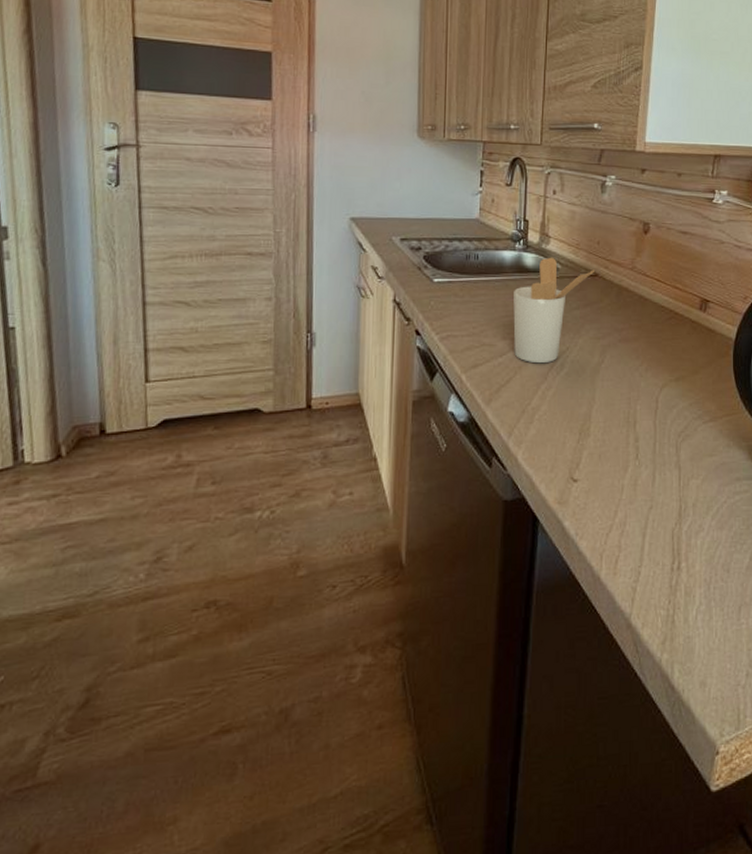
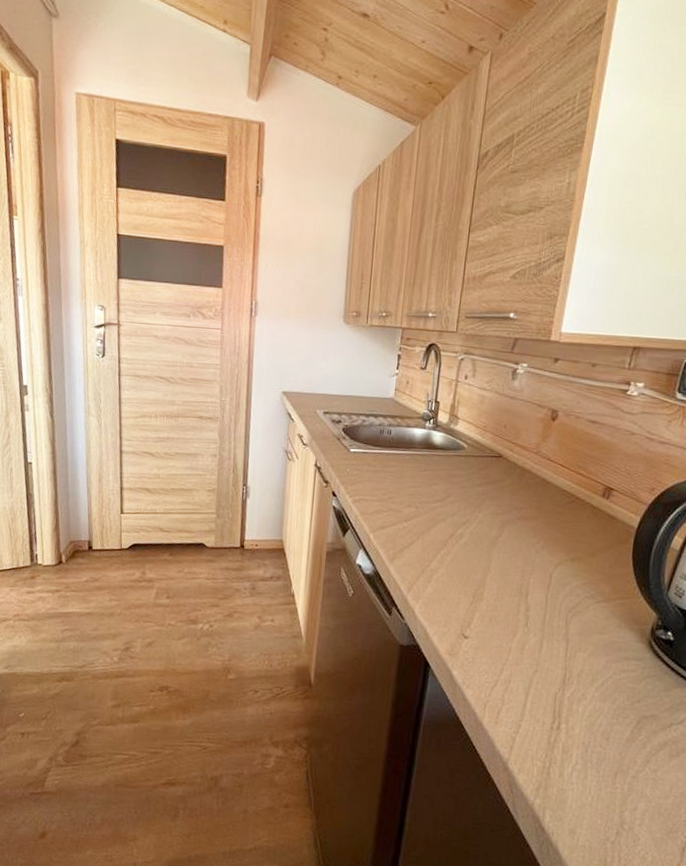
utensil holder: present [513,257,594,364] -> none [418,436,499,532]

